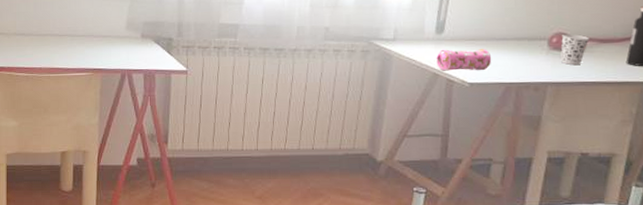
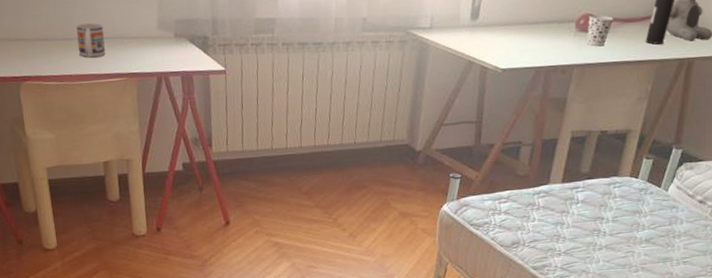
mug: none [50,21,76,53] -> present [76,22,106,58]
pencil case: present [436,49,492,71] -> none [471,34,524,58]

